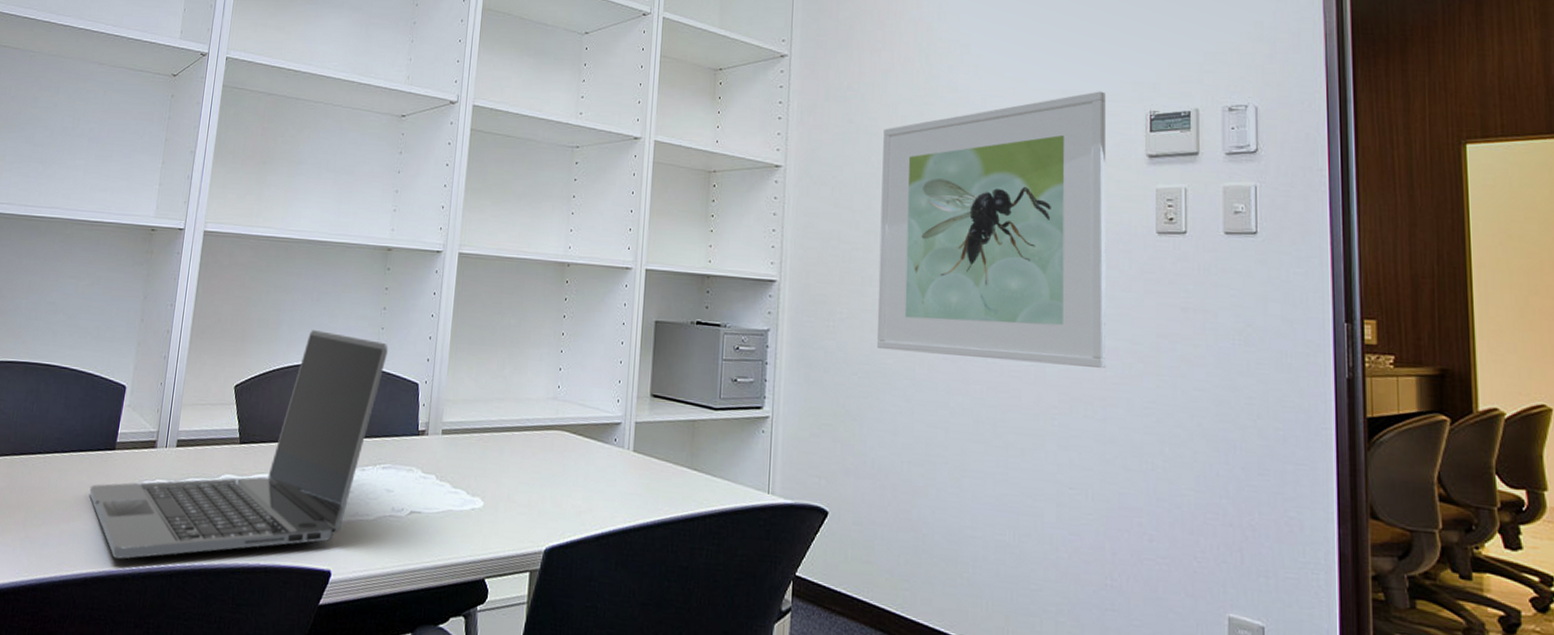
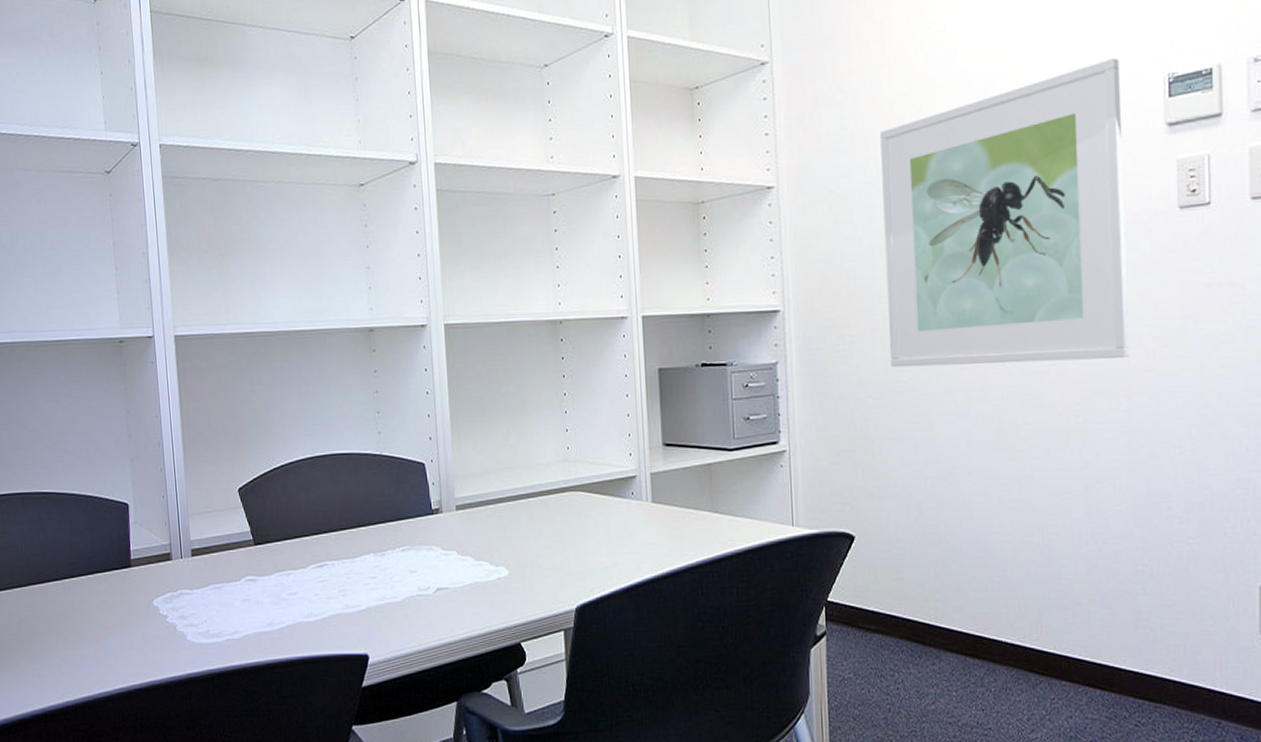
laptop: present [89,330,388,560] -> none [114,423,388,669]

